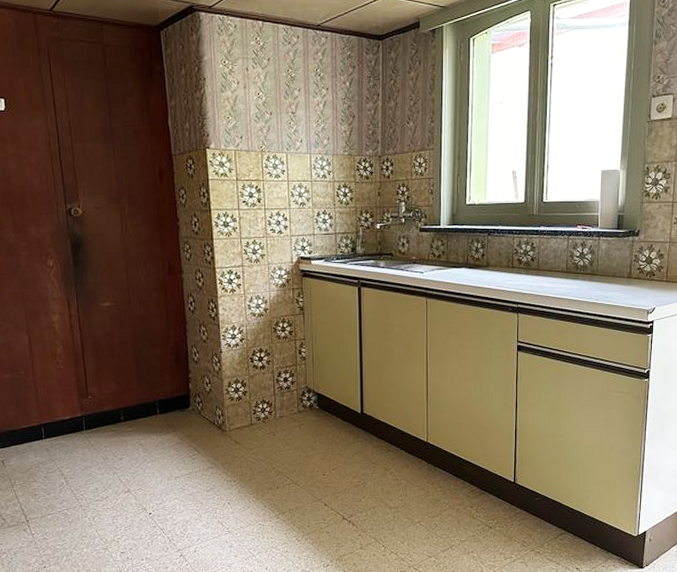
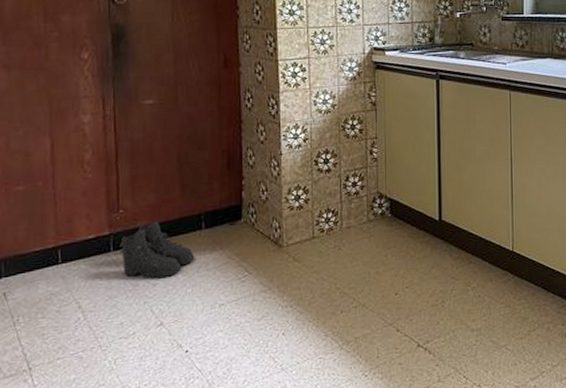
boots: none [91,406,153,454] -> present [120,221,195,279]

